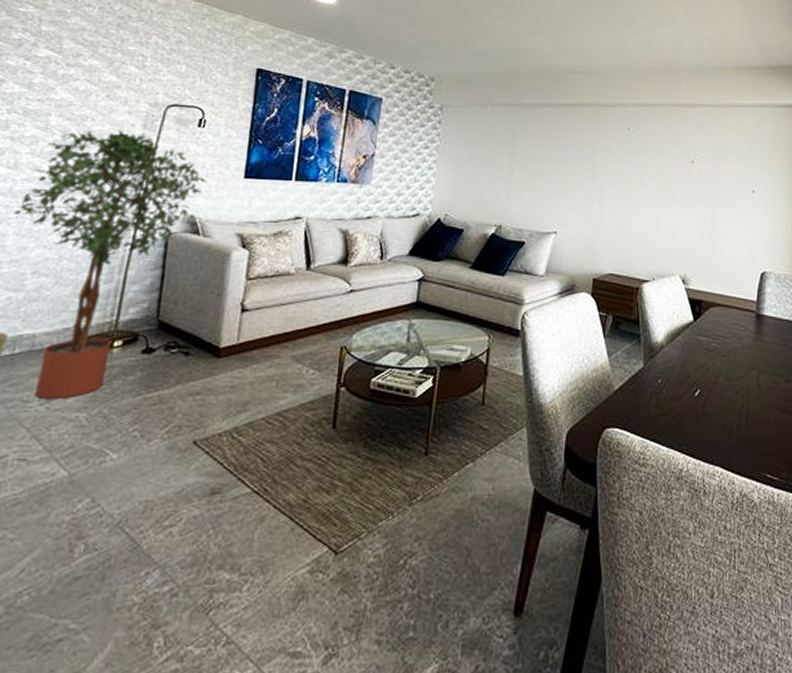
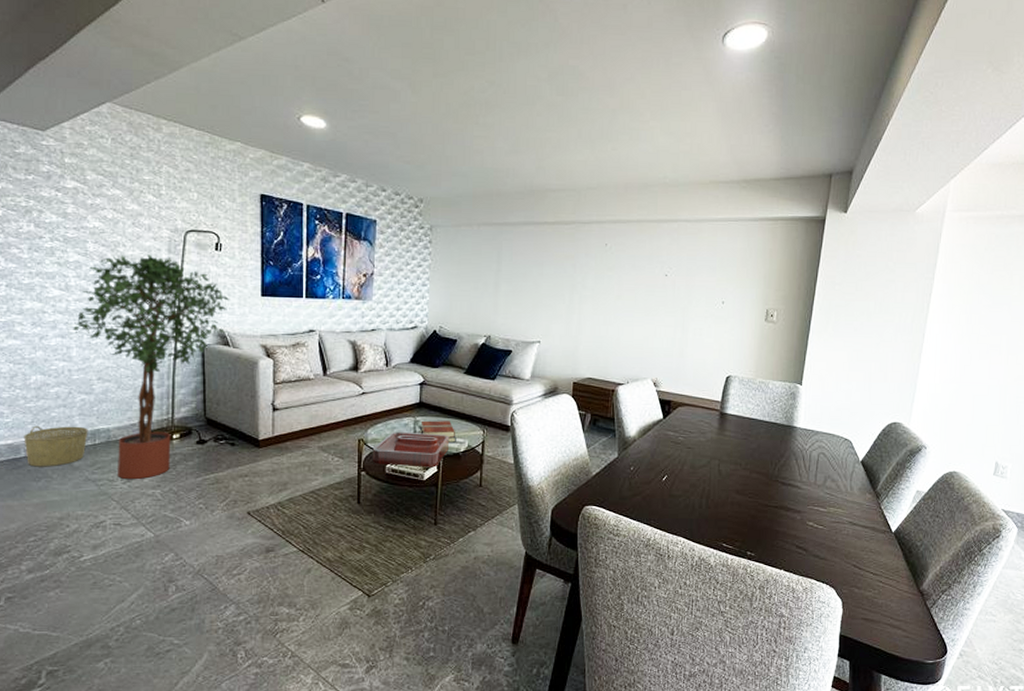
decorative tray: none [355,337,450,382] -> present [372,431,450,468]
books: none [413,323,457,350] -> present [419,420,456,443]

